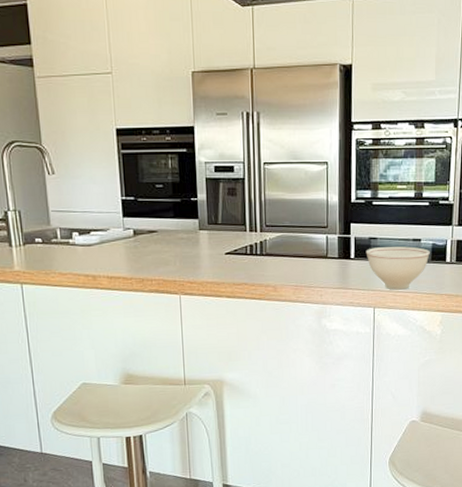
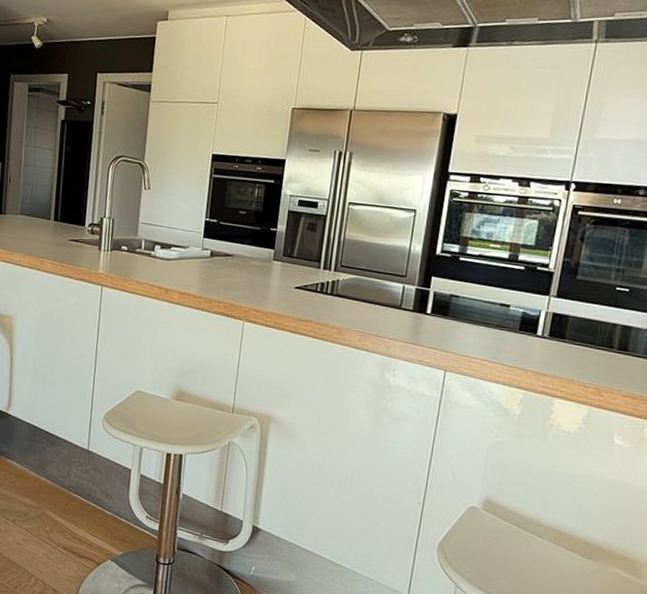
bowl: present [366,246,431,290] -> none [444,306,520,358]

